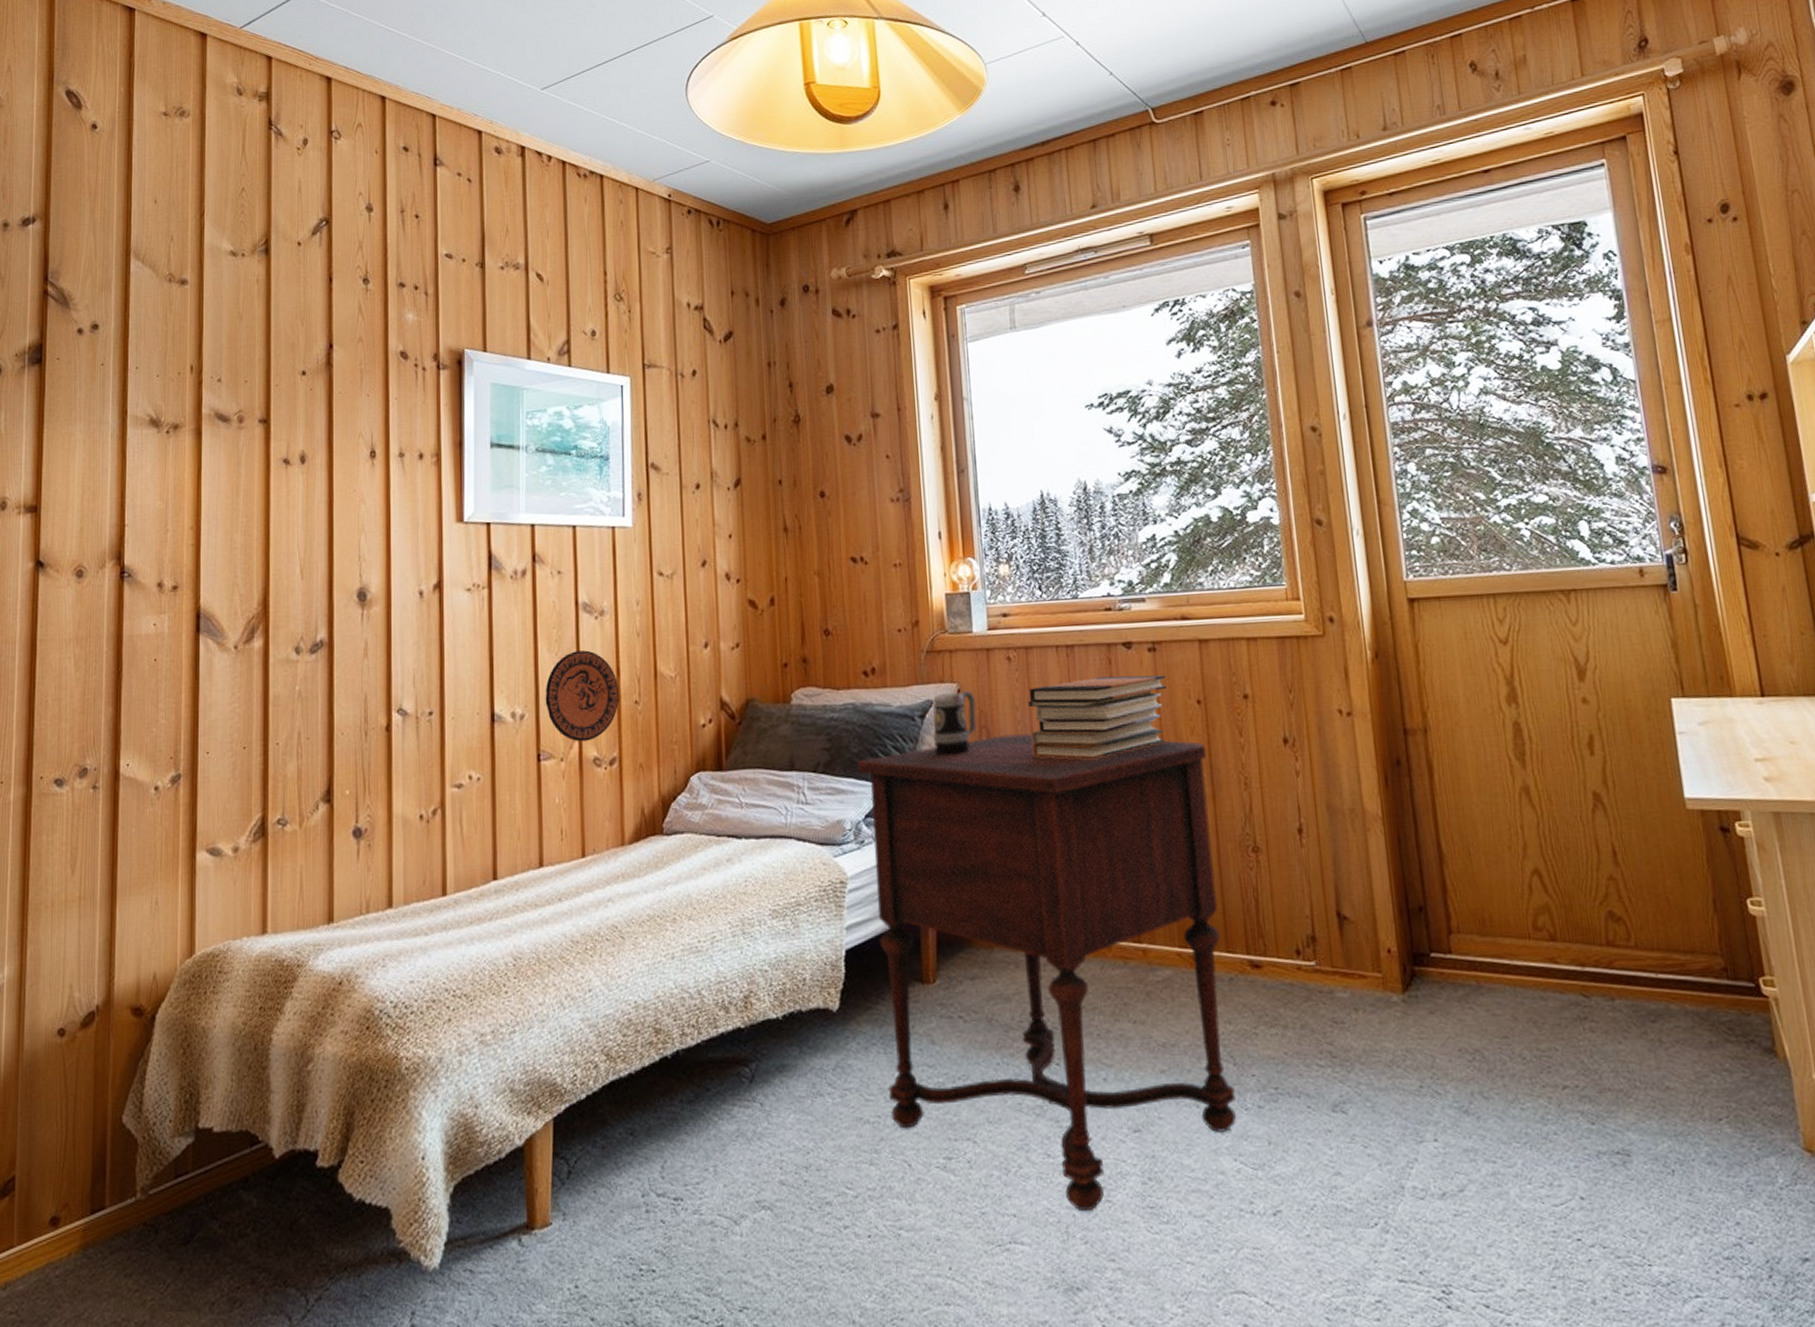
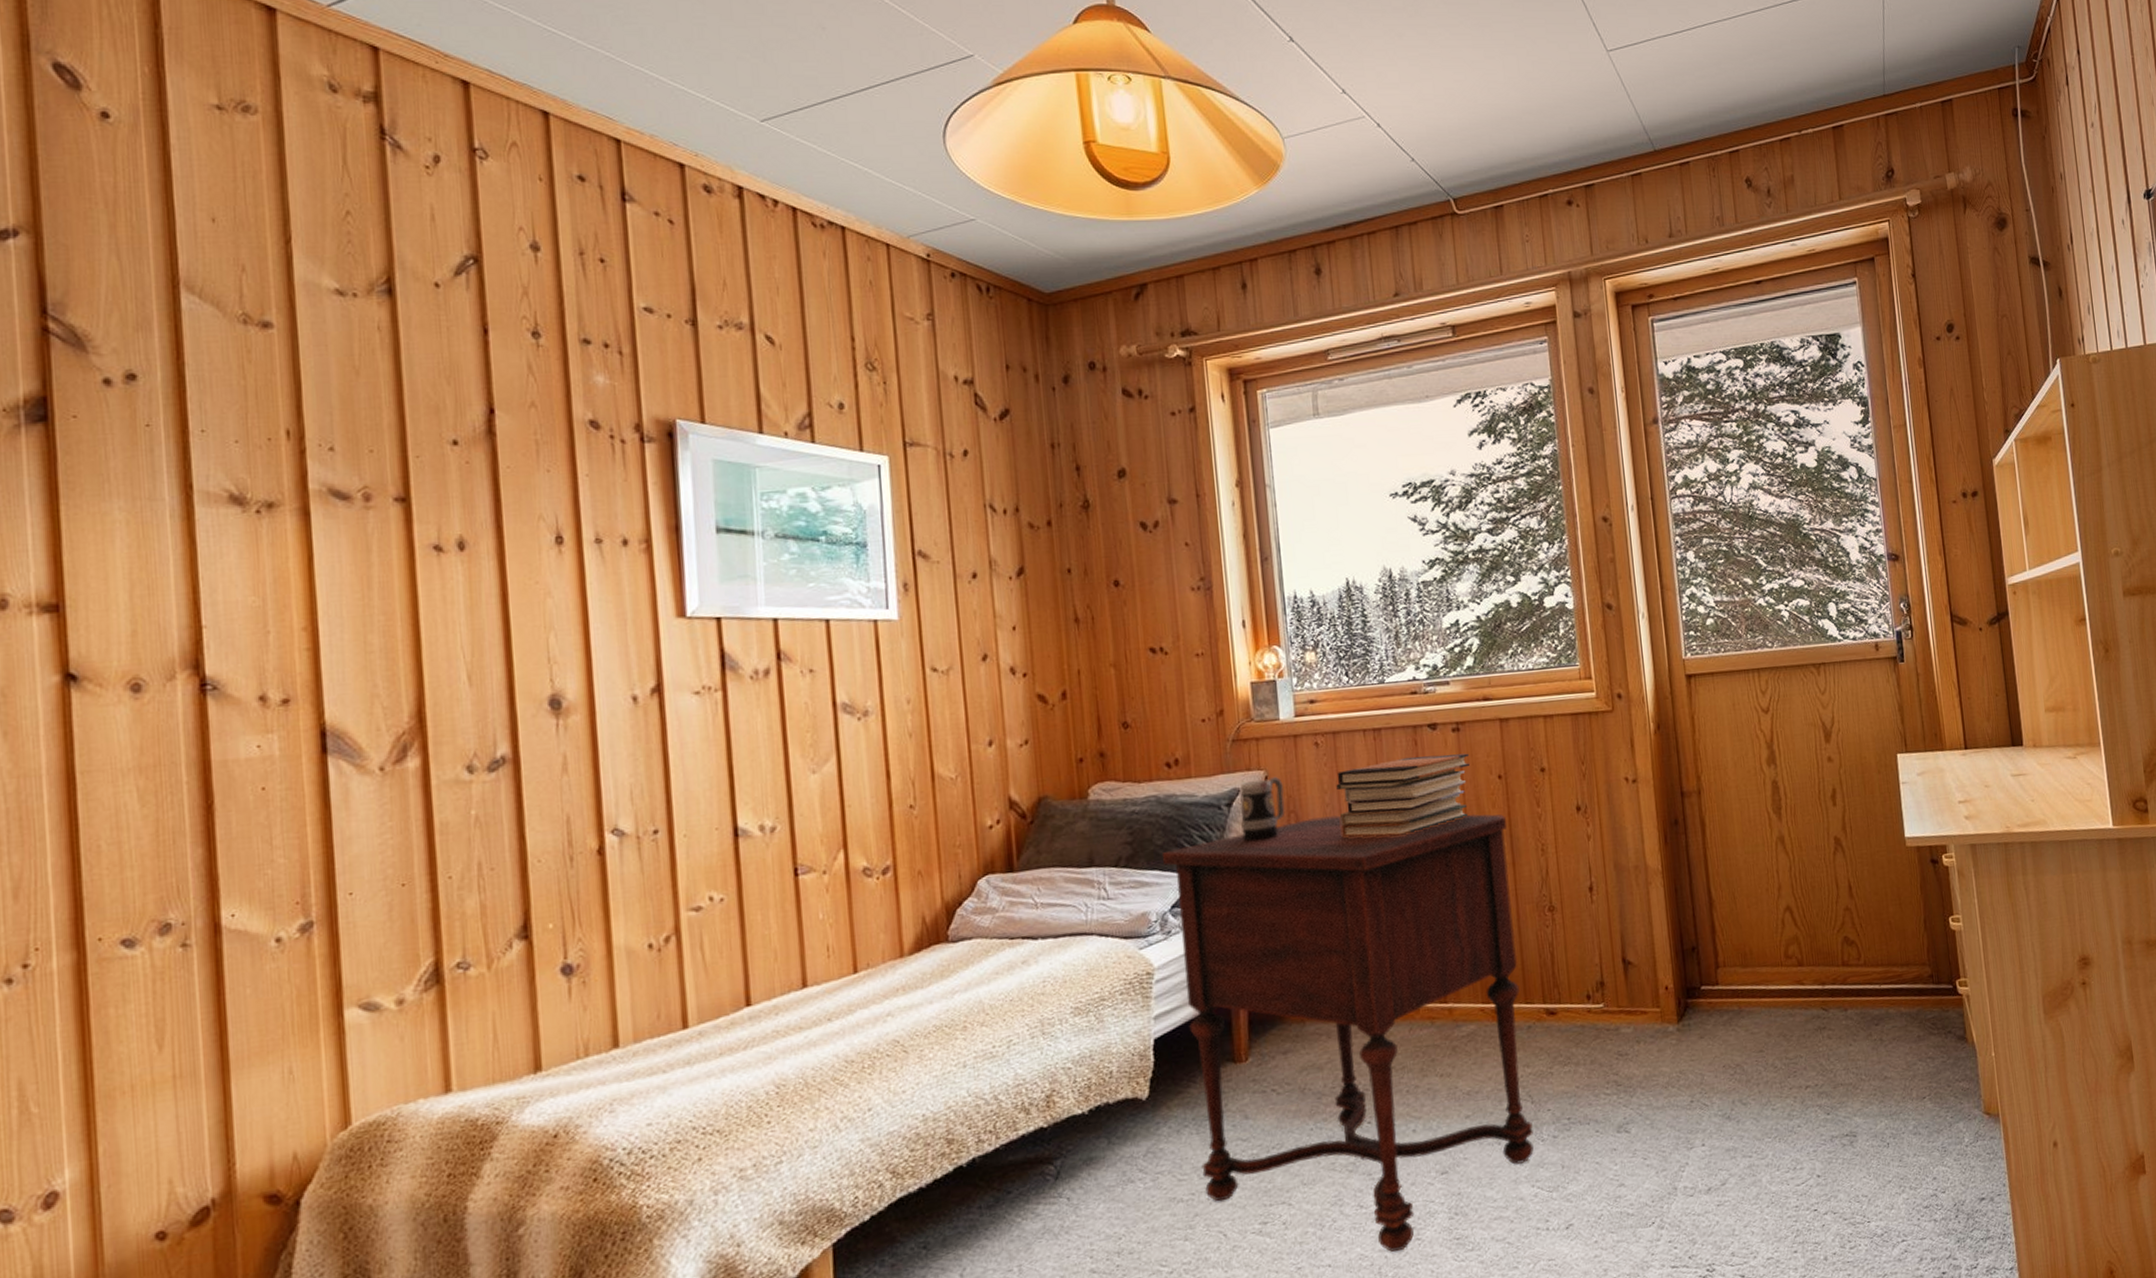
decorative plate: present [545,650,620,742] -> none [800,754,891,853]

